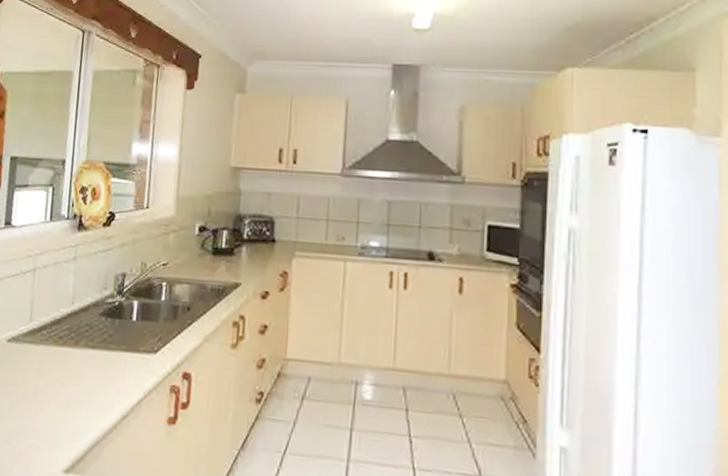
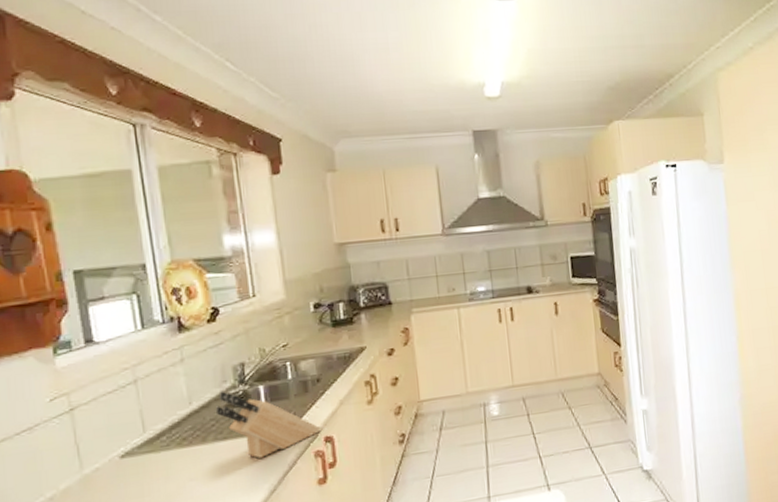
knife block: none [91,297,182,378] -> present [215,391,321,459]

